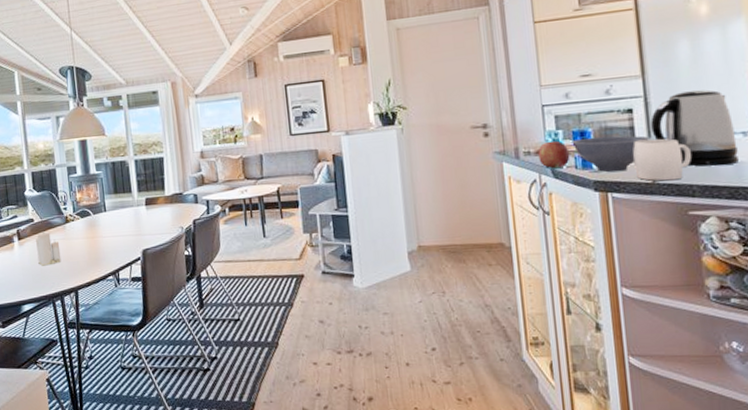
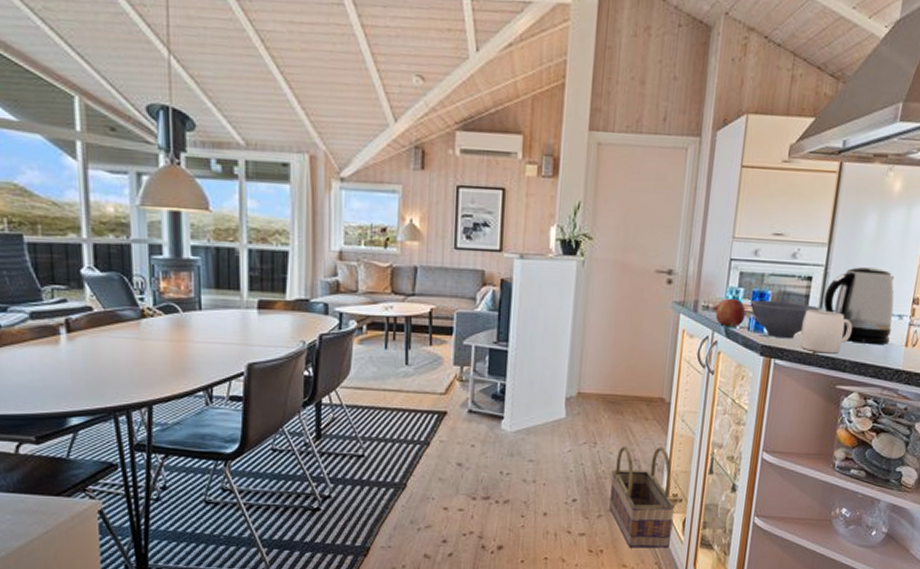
candle: present [36,230,62,266] -> none [94,324,131,370]
basket: none [465,291,540,395] -> present [609,446,675,548]

